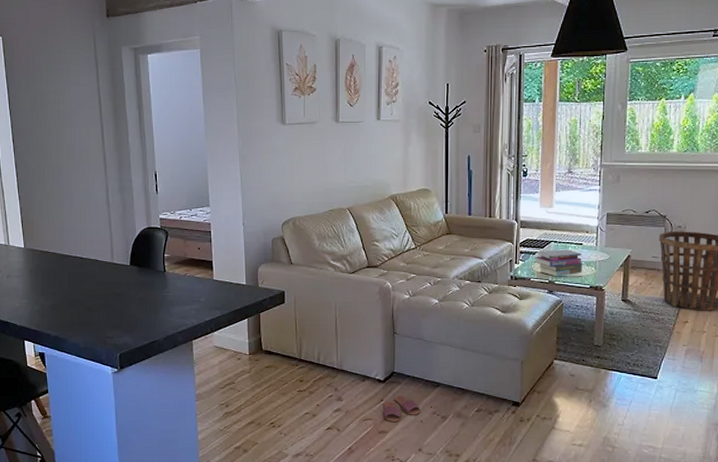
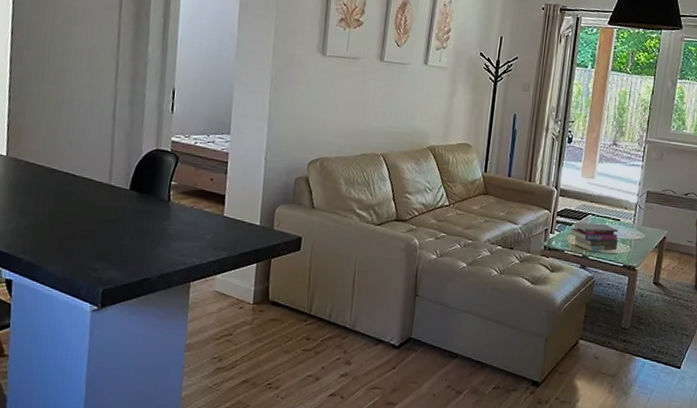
slippers: present [383,396,420,422] -> none [393,364,434,393]

